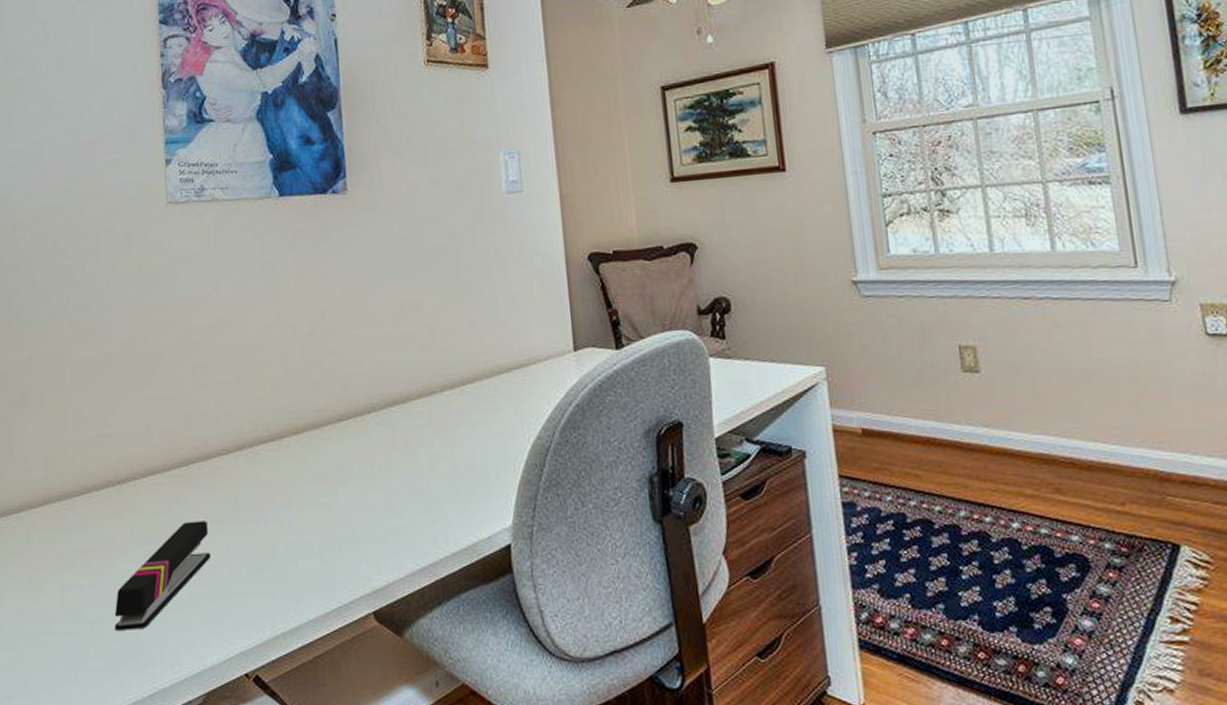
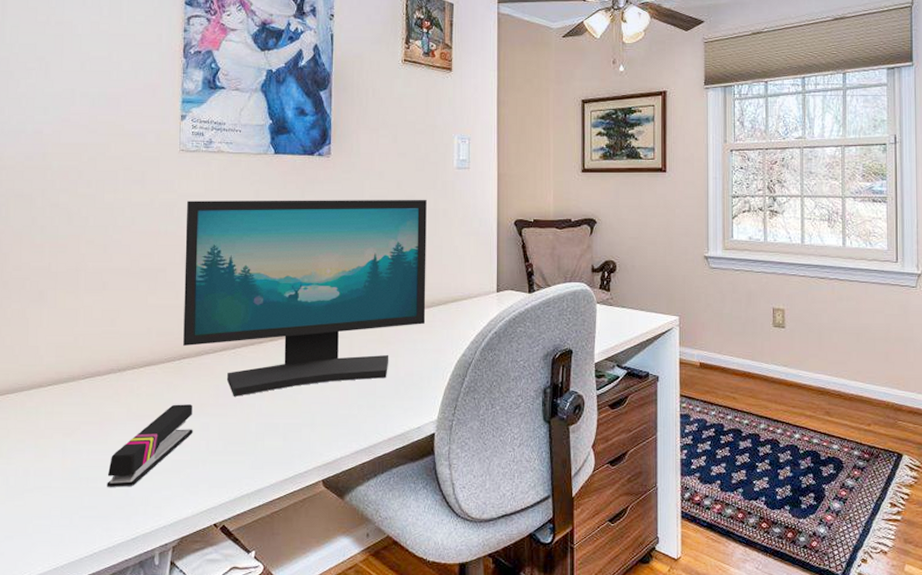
computer monitor: none [181,236,485,508] -> present [183,199,427,396]

